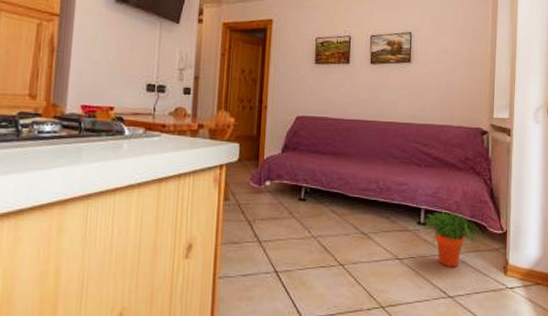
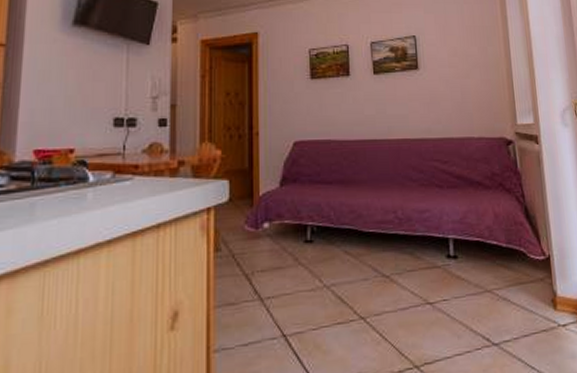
potted plant: present [419,211,484,268] -> none [449,238,525,308]

